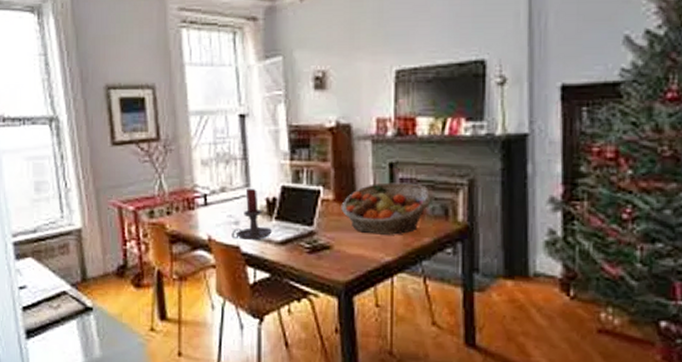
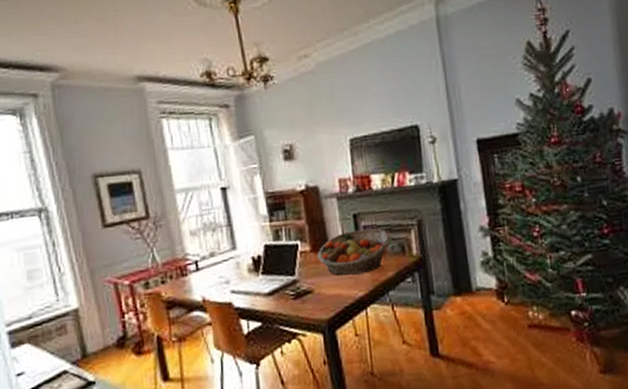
candle holder: present [231,188,272,240] -> none [223,250,260,297]

